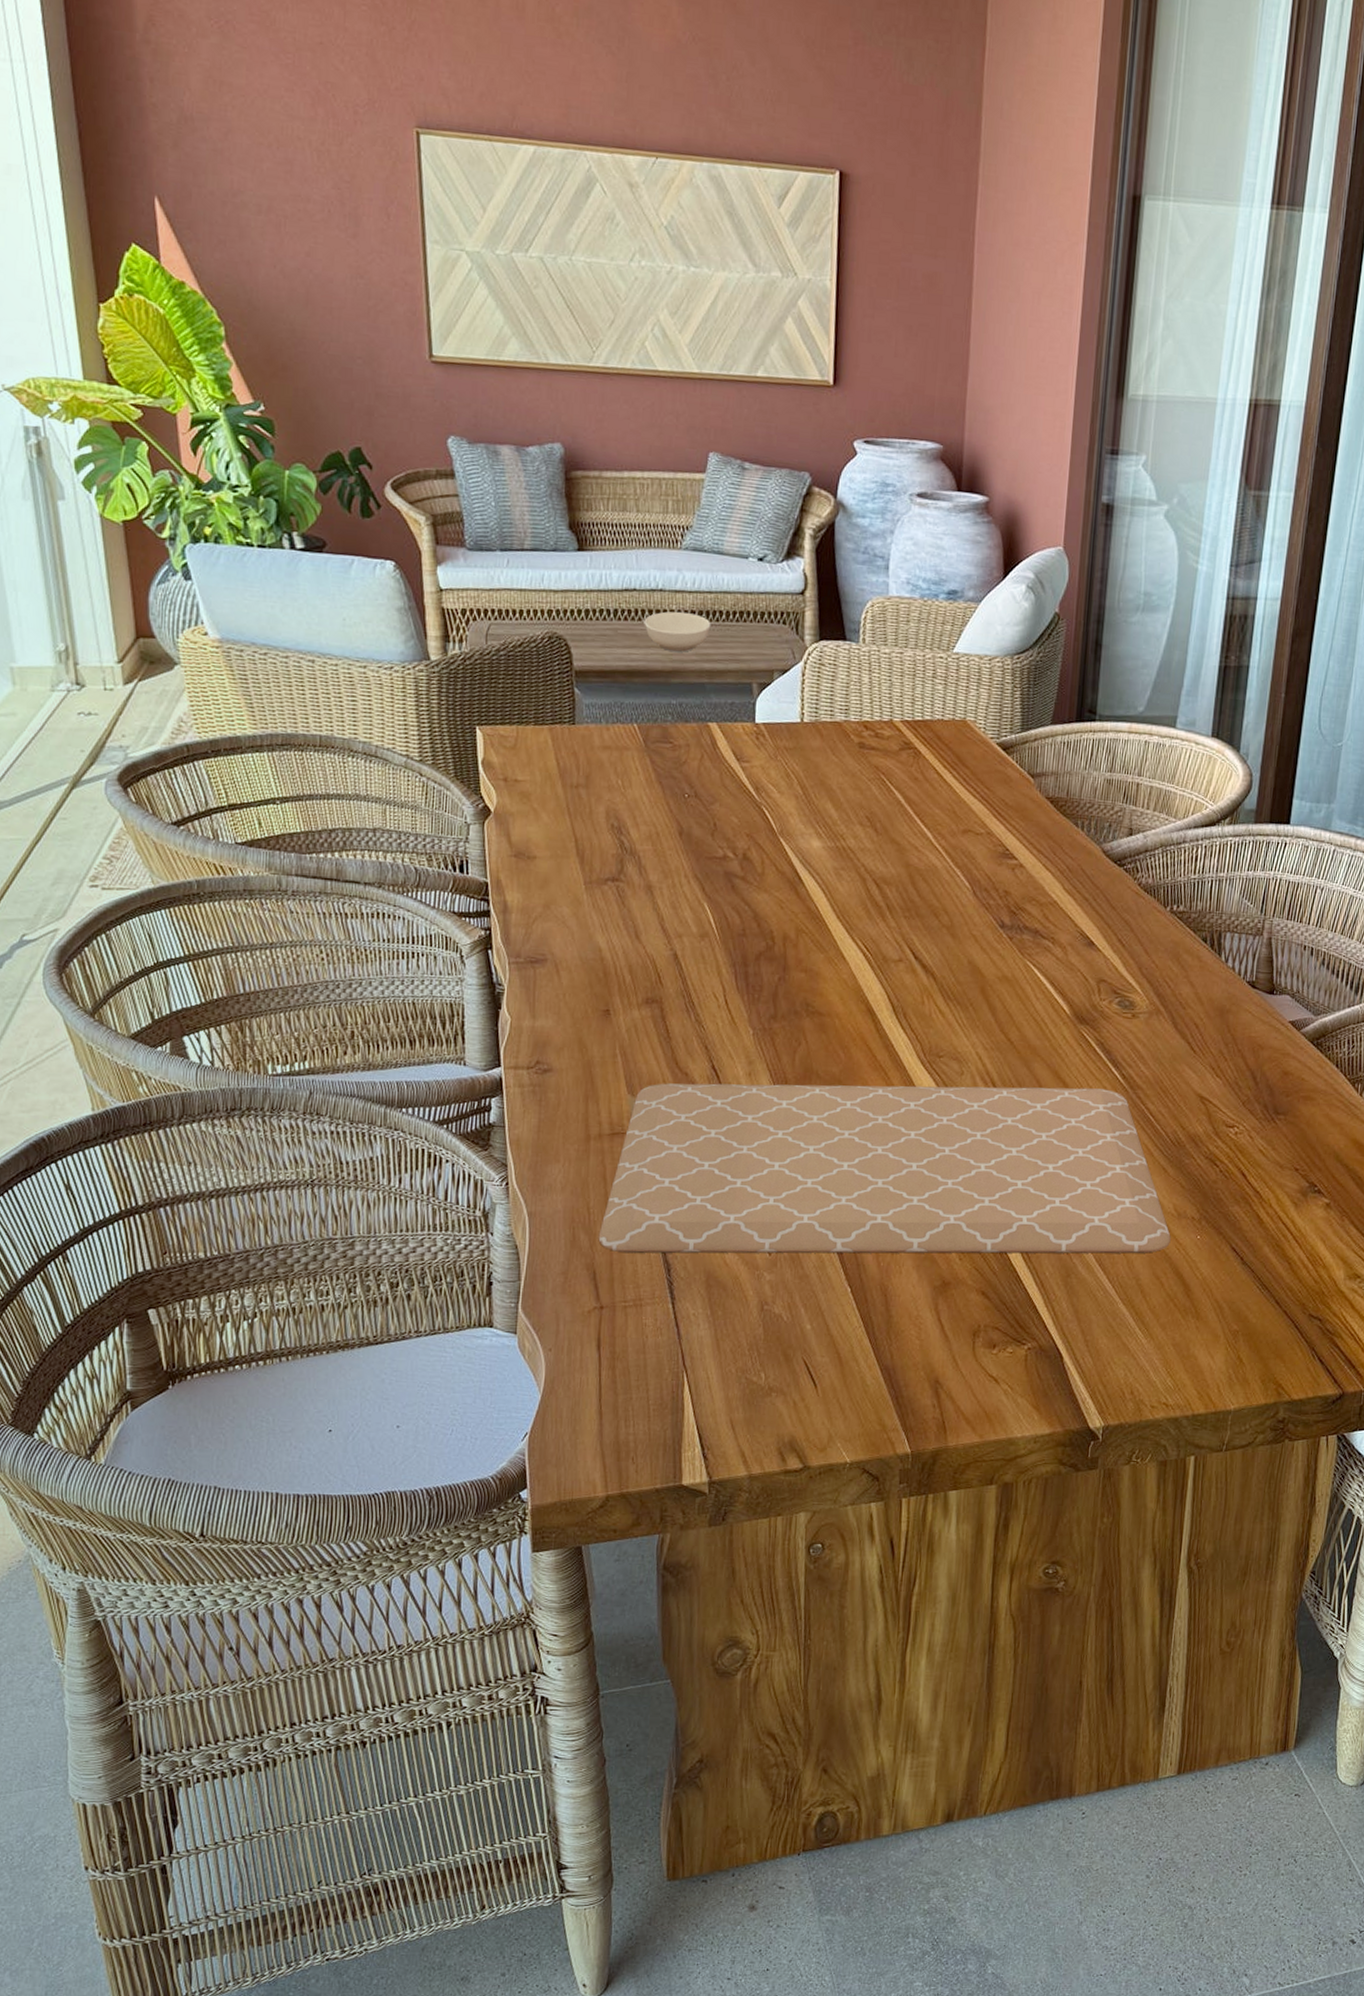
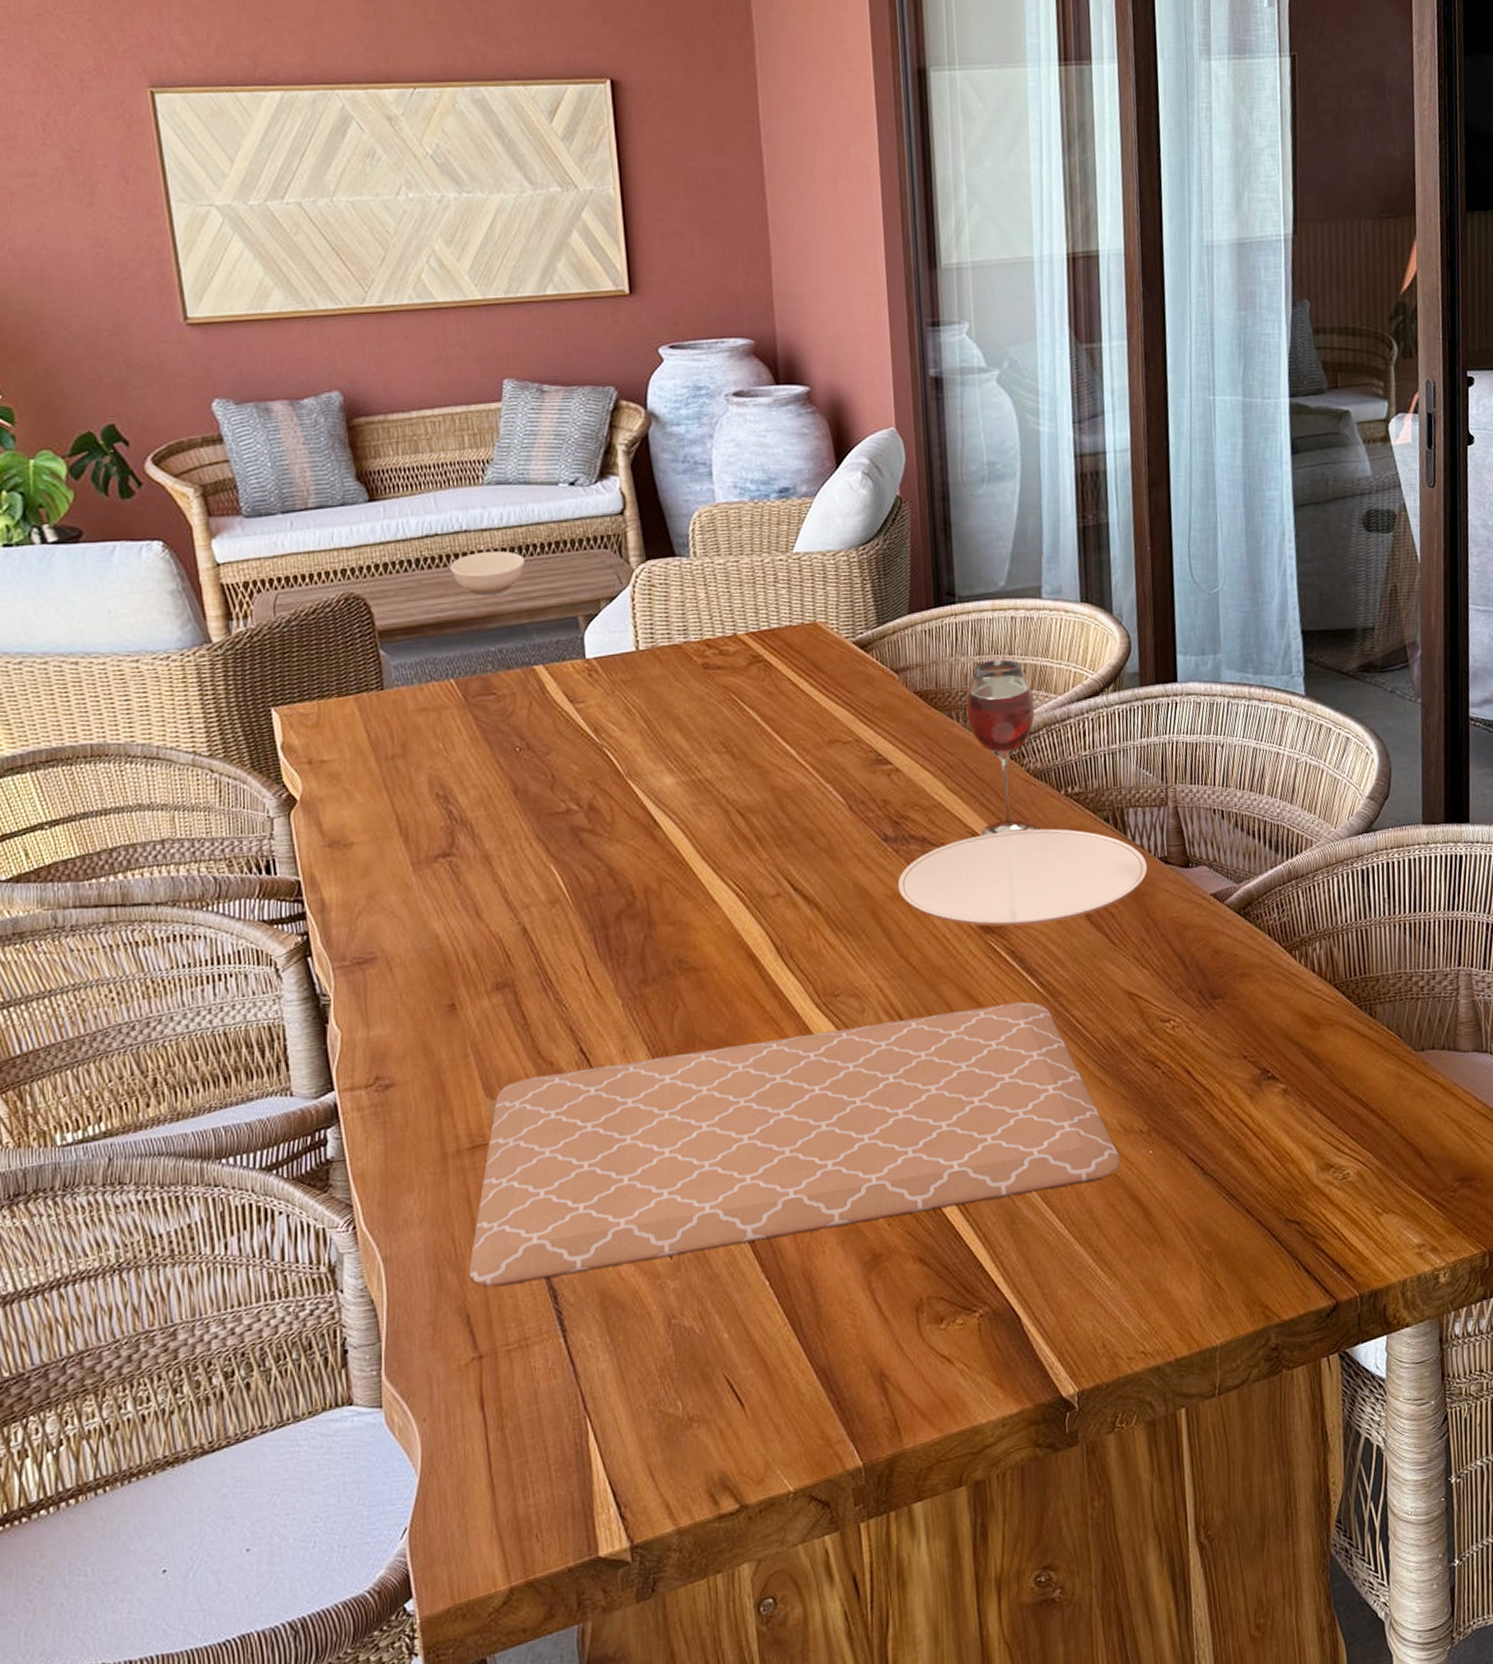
plate: none [1007,935,1235,1024] -> present [897,828,1147,927]
wineglass: none [1089,779,1155,940] -> present [966,660,1037,837]

